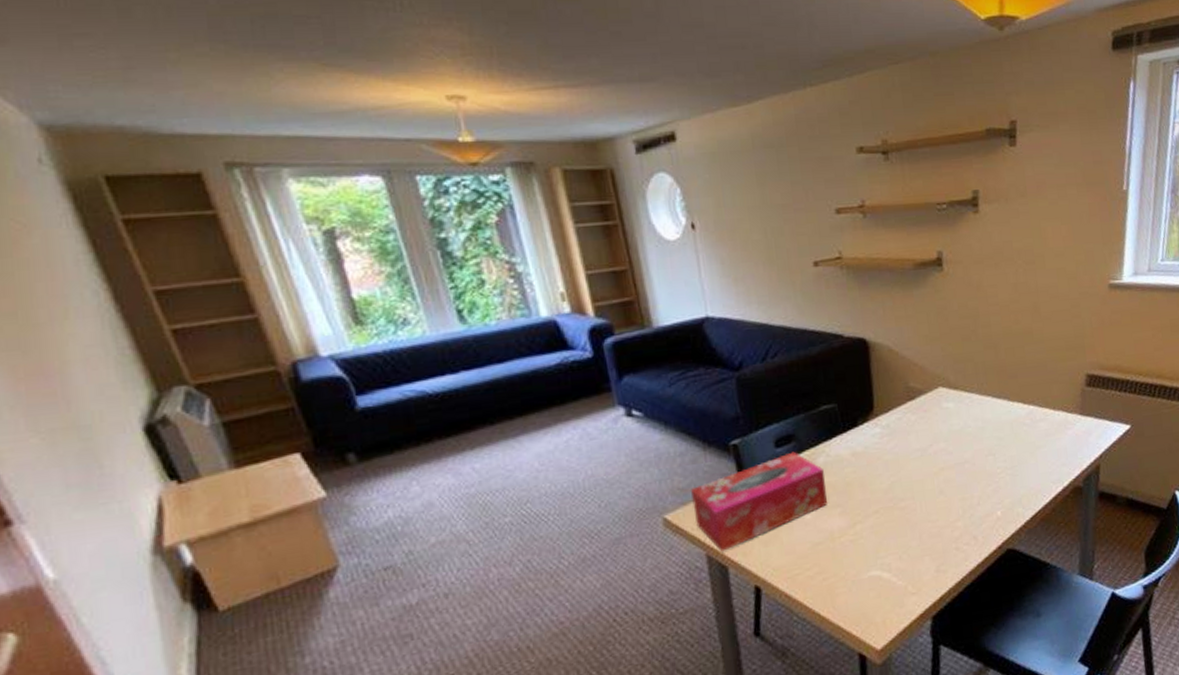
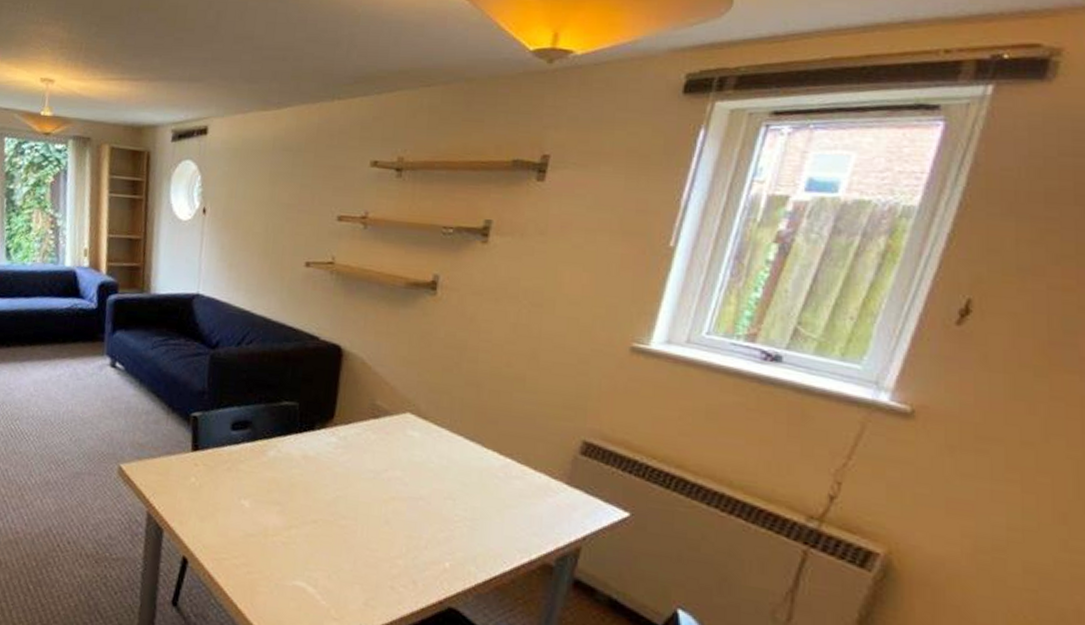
tissue box: present [691,451,827,552] -> none [145,438,273,514]

